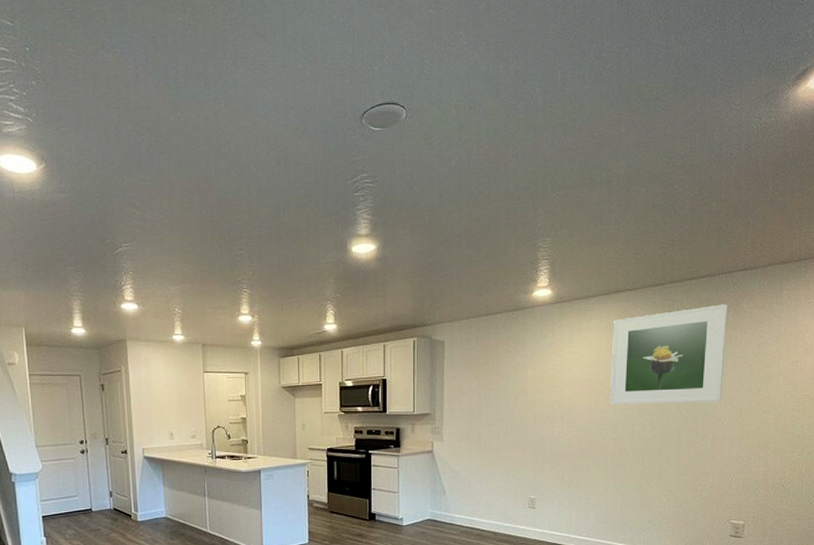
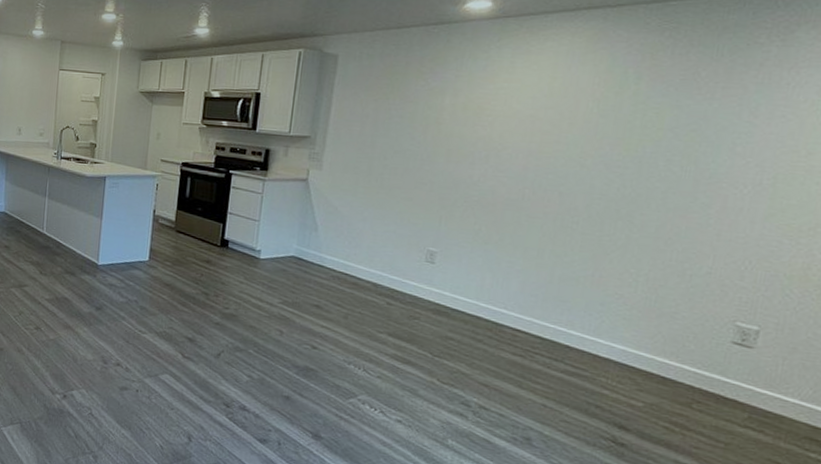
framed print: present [609,304,728,405] -> none [560,31,773,163]

